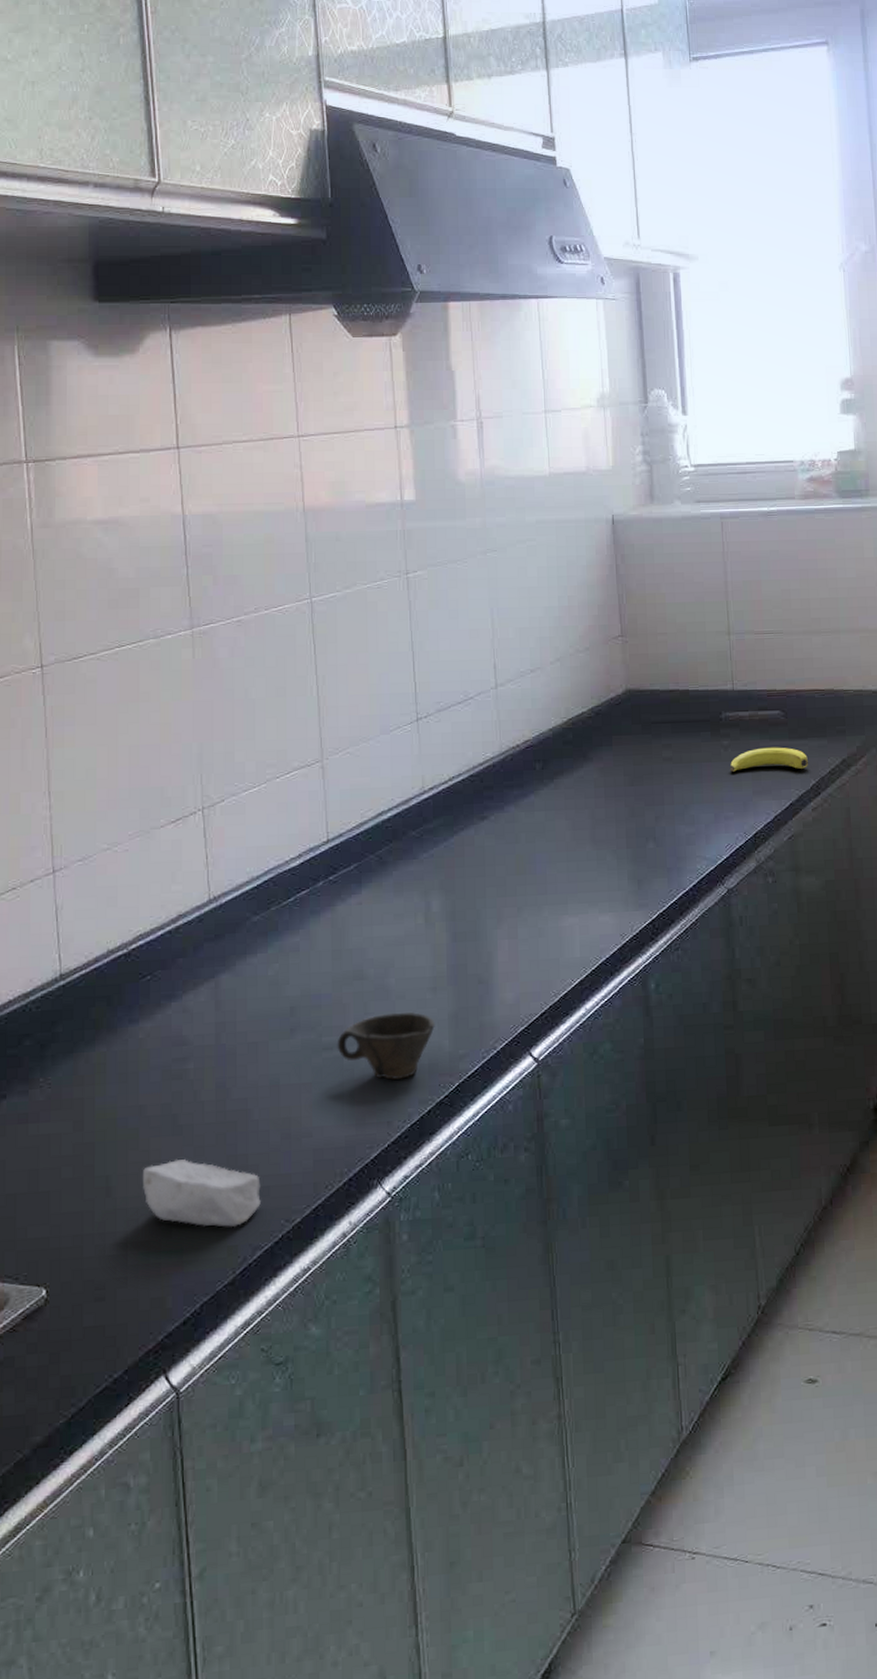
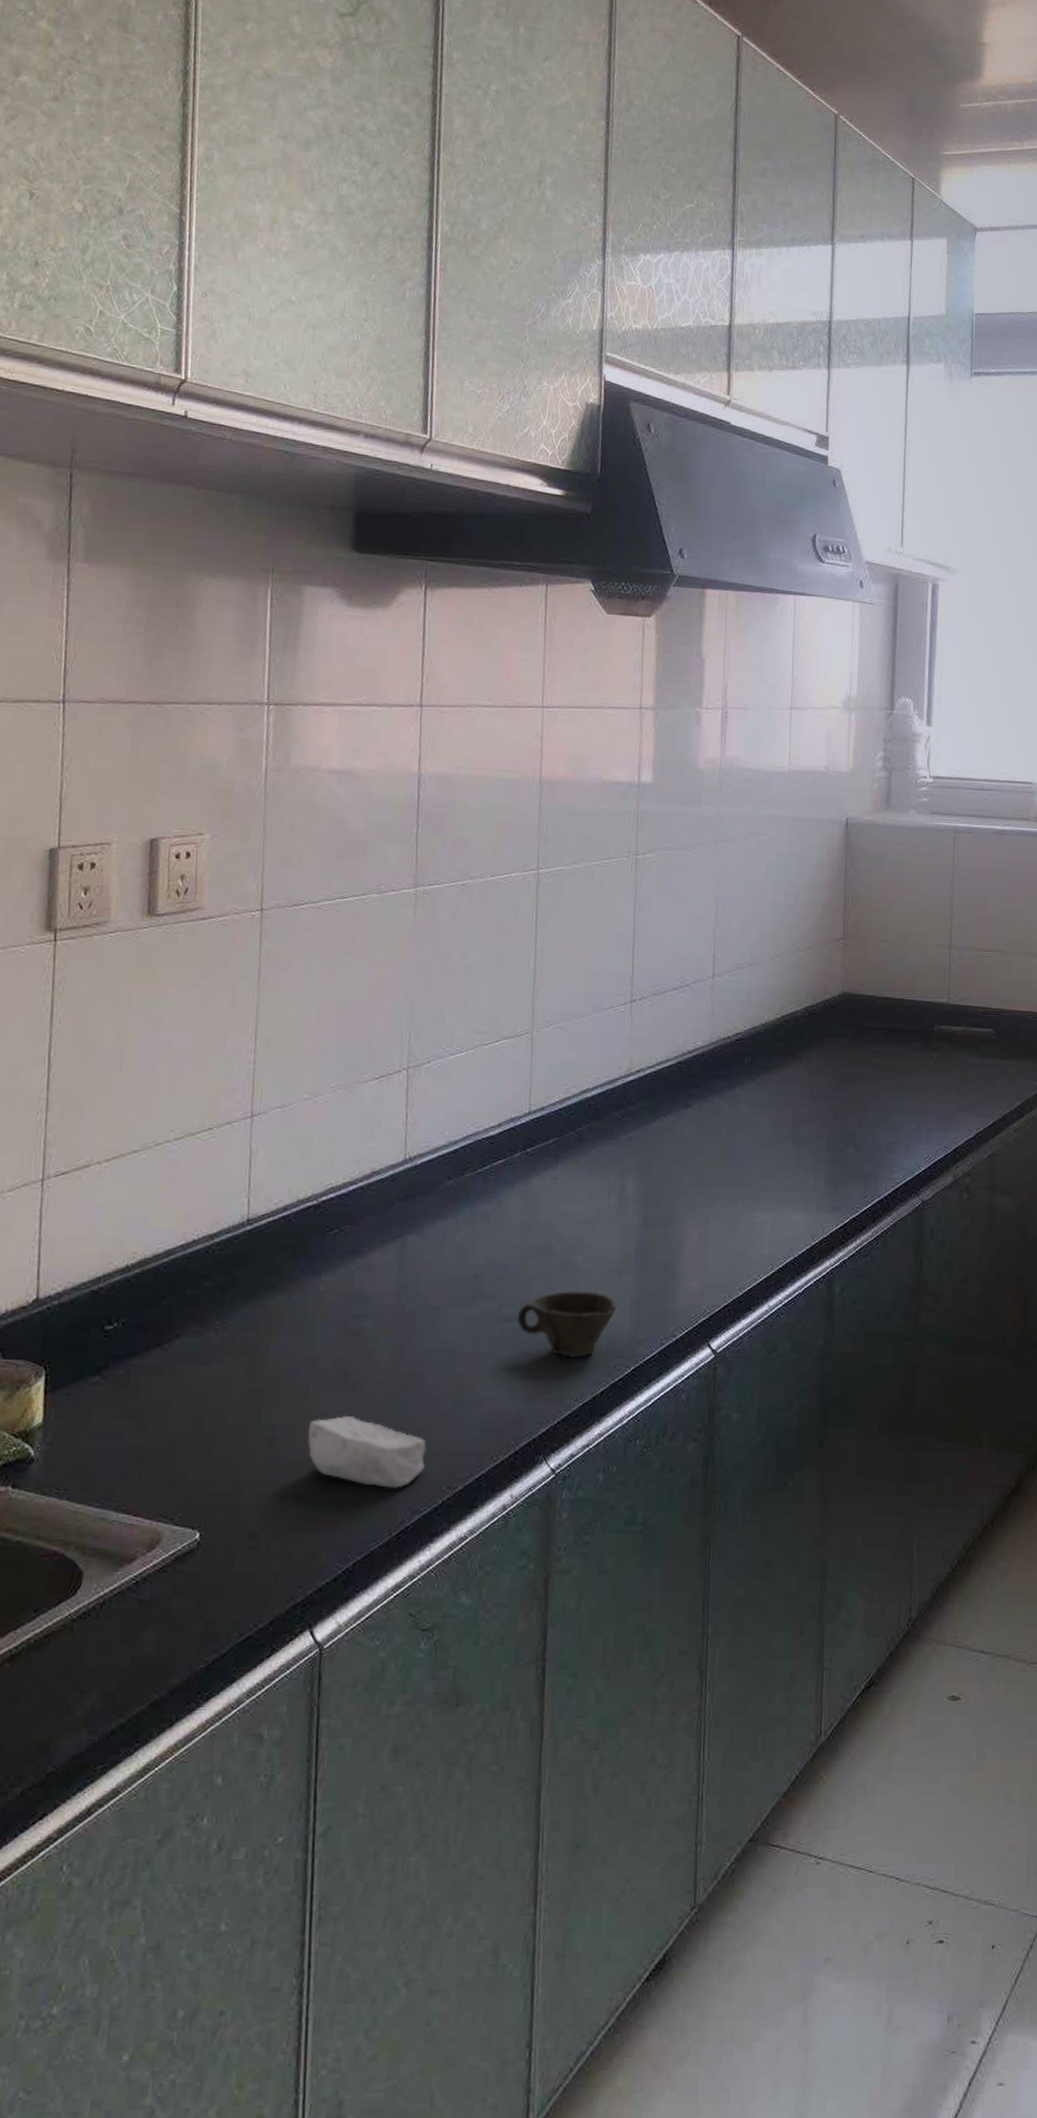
banana: present [729,747,808,772] -> none [936,1064,1015,1089]

